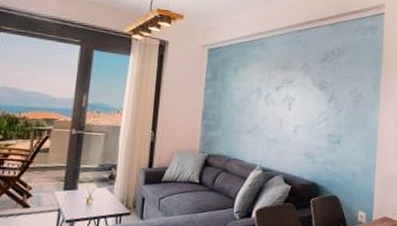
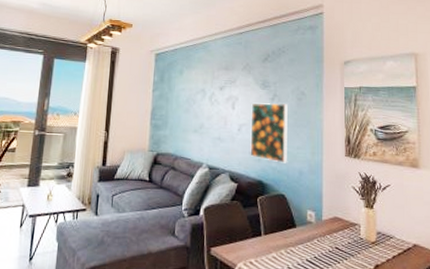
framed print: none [305,104,345,165] -> present [250,103,288,163]

